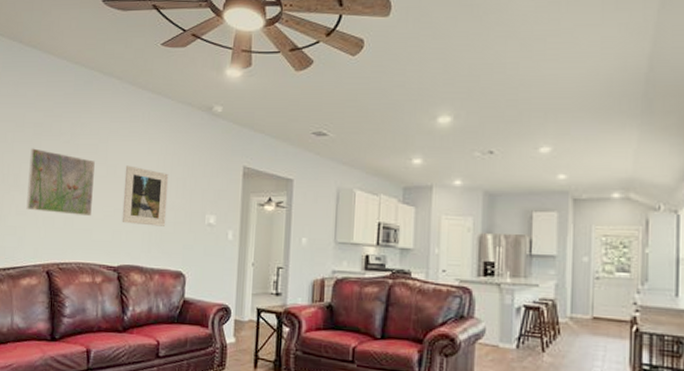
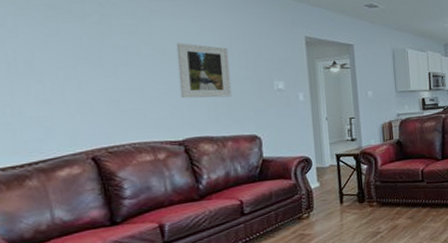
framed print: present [26,148,95,217] -> none [45,32,141,98]

